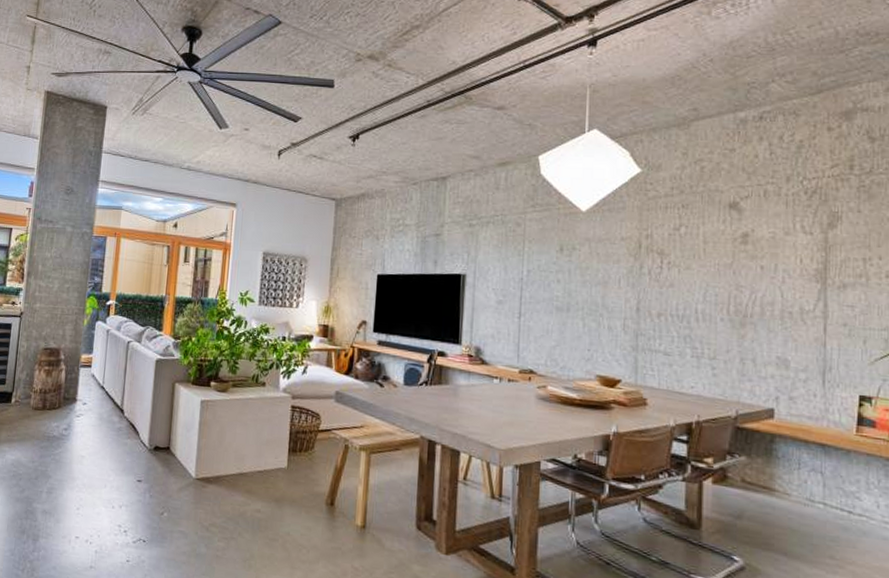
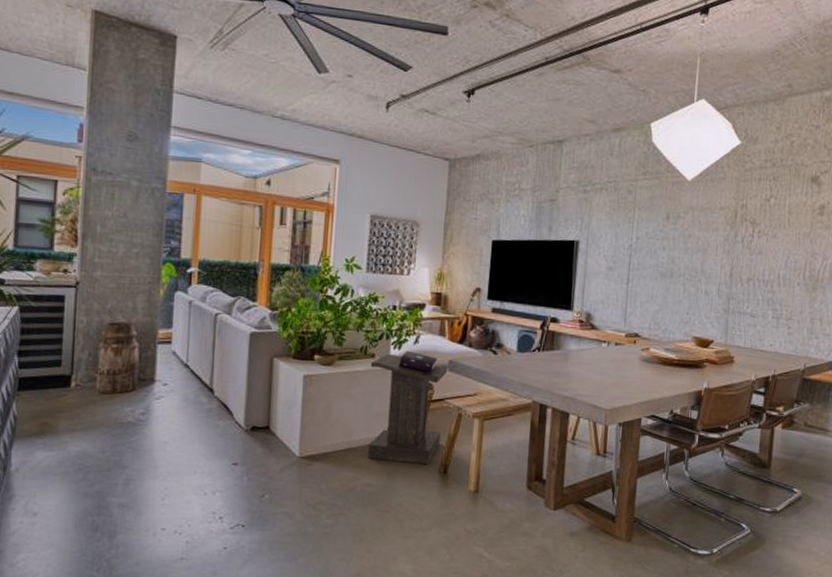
lectern: none [258,380,335,496] -> present [368,350,448,465]

